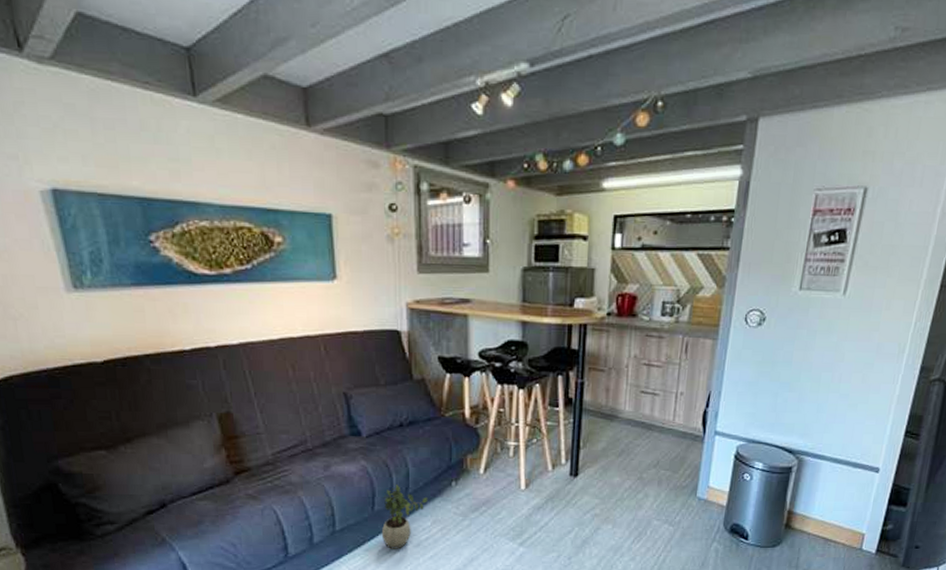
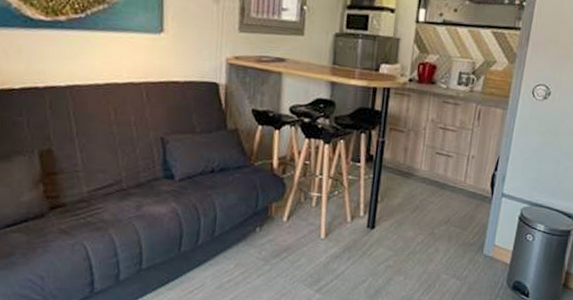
potted plant: present [381,483,428,549] -> none [185,226,232,290]

